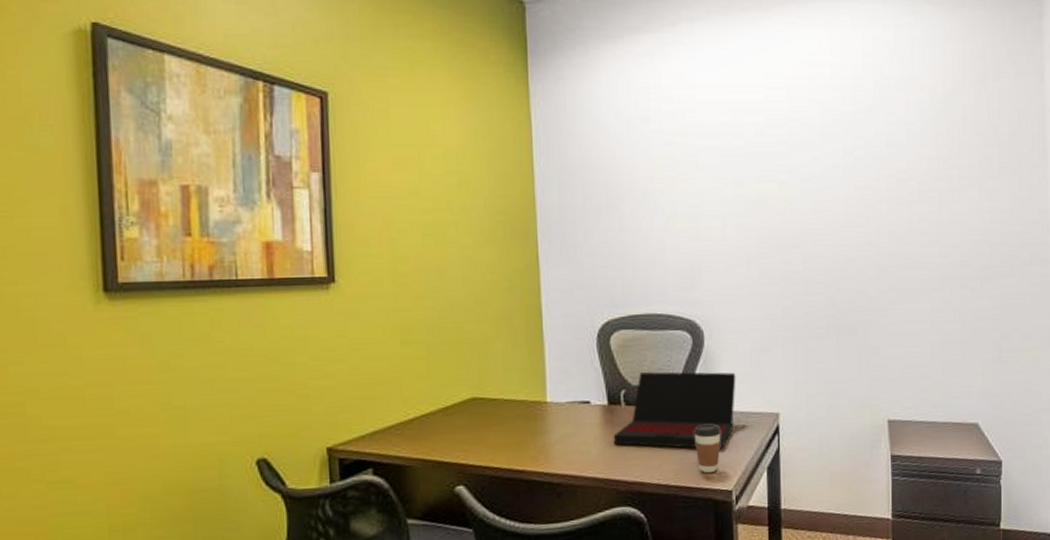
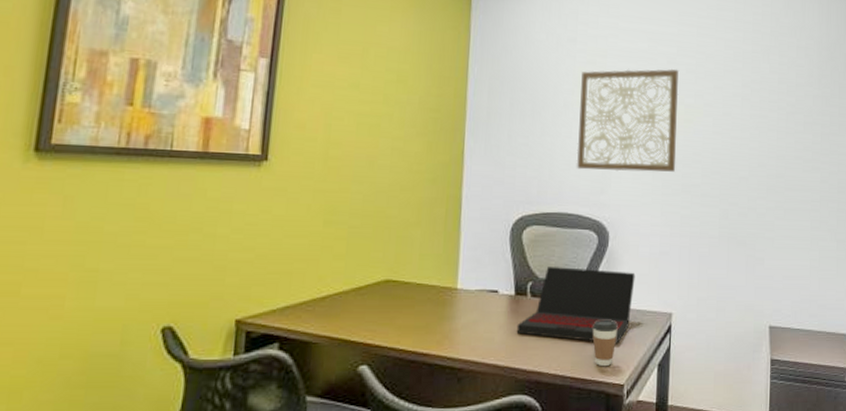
wall art: none [659,141,773,265] -> present [576,68,679,172]

